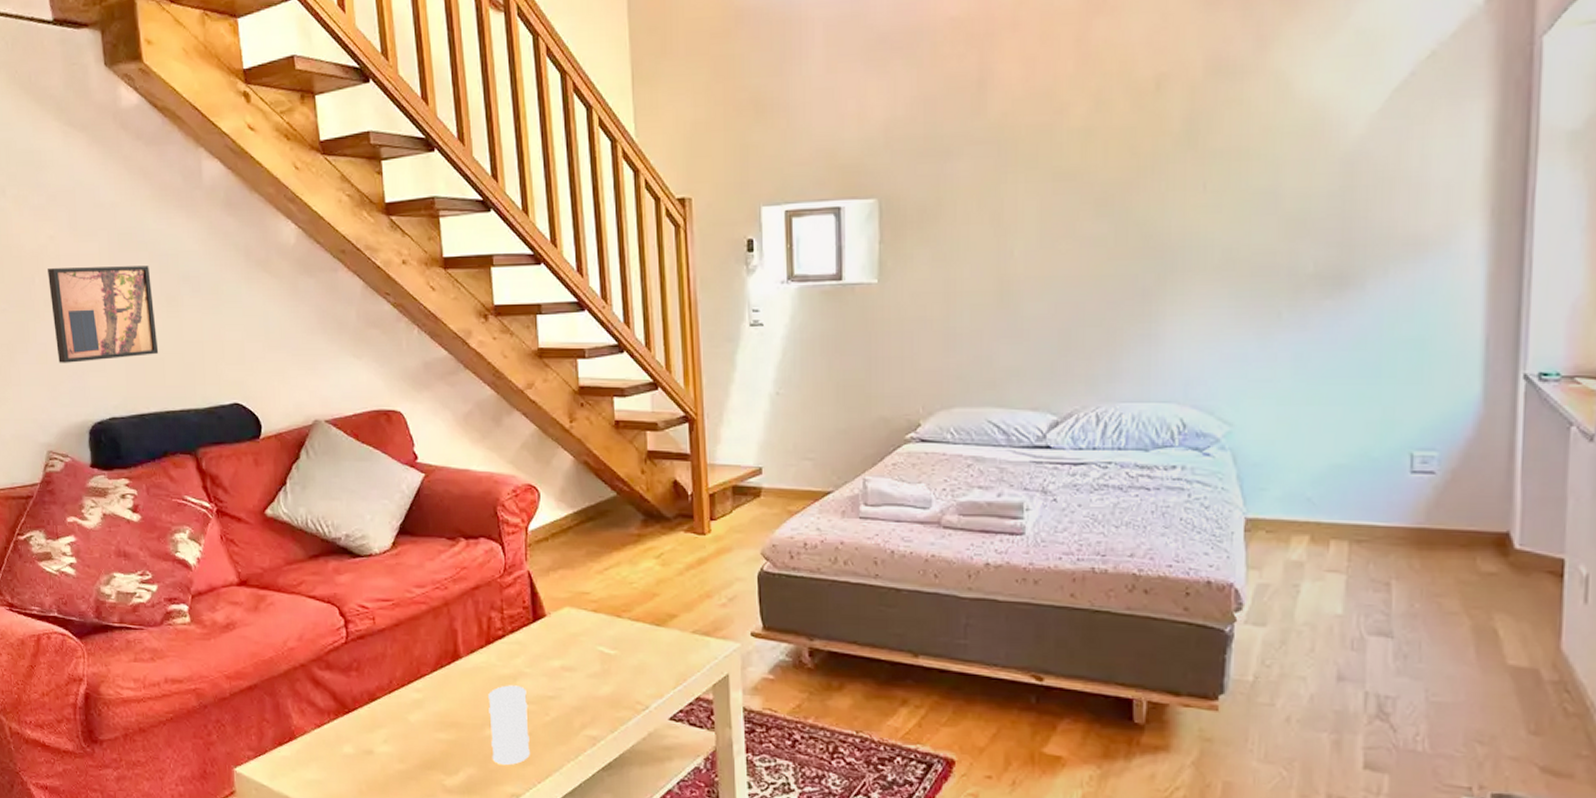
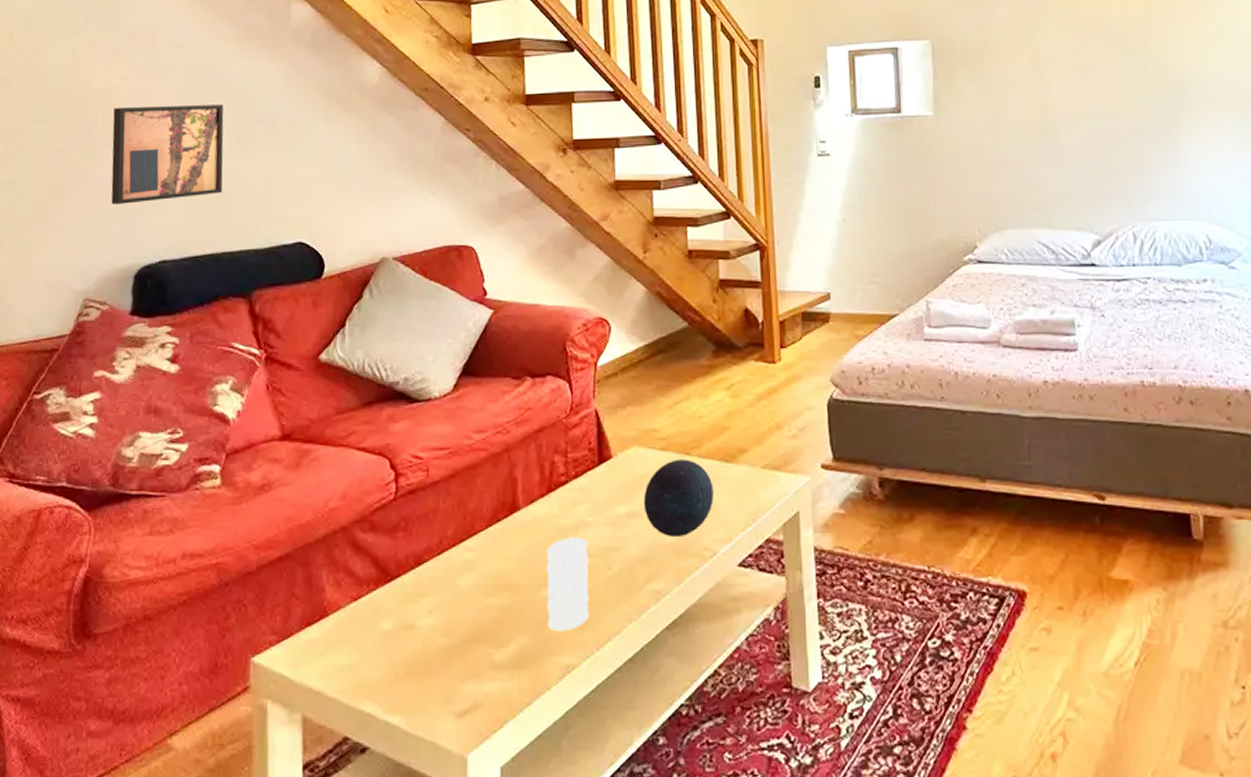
decorative orb: none [577,621,645,690] -> present [643,459,713,536]

